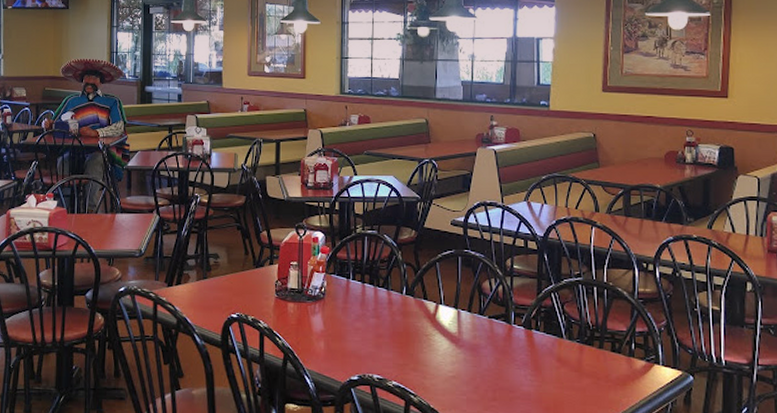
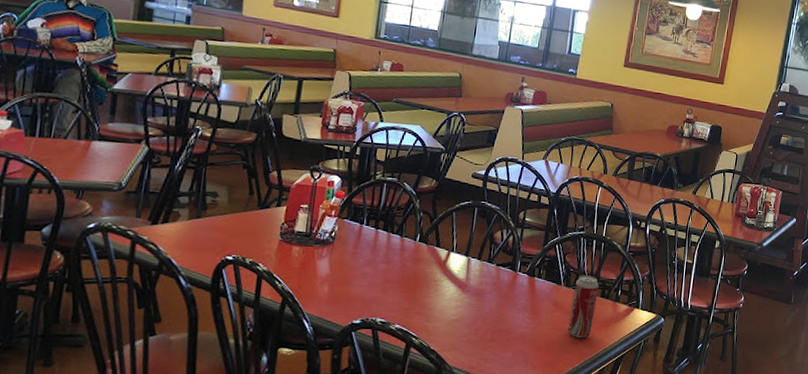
beverage can: none [577,326,608,398] -> present [568,275,599,338]

